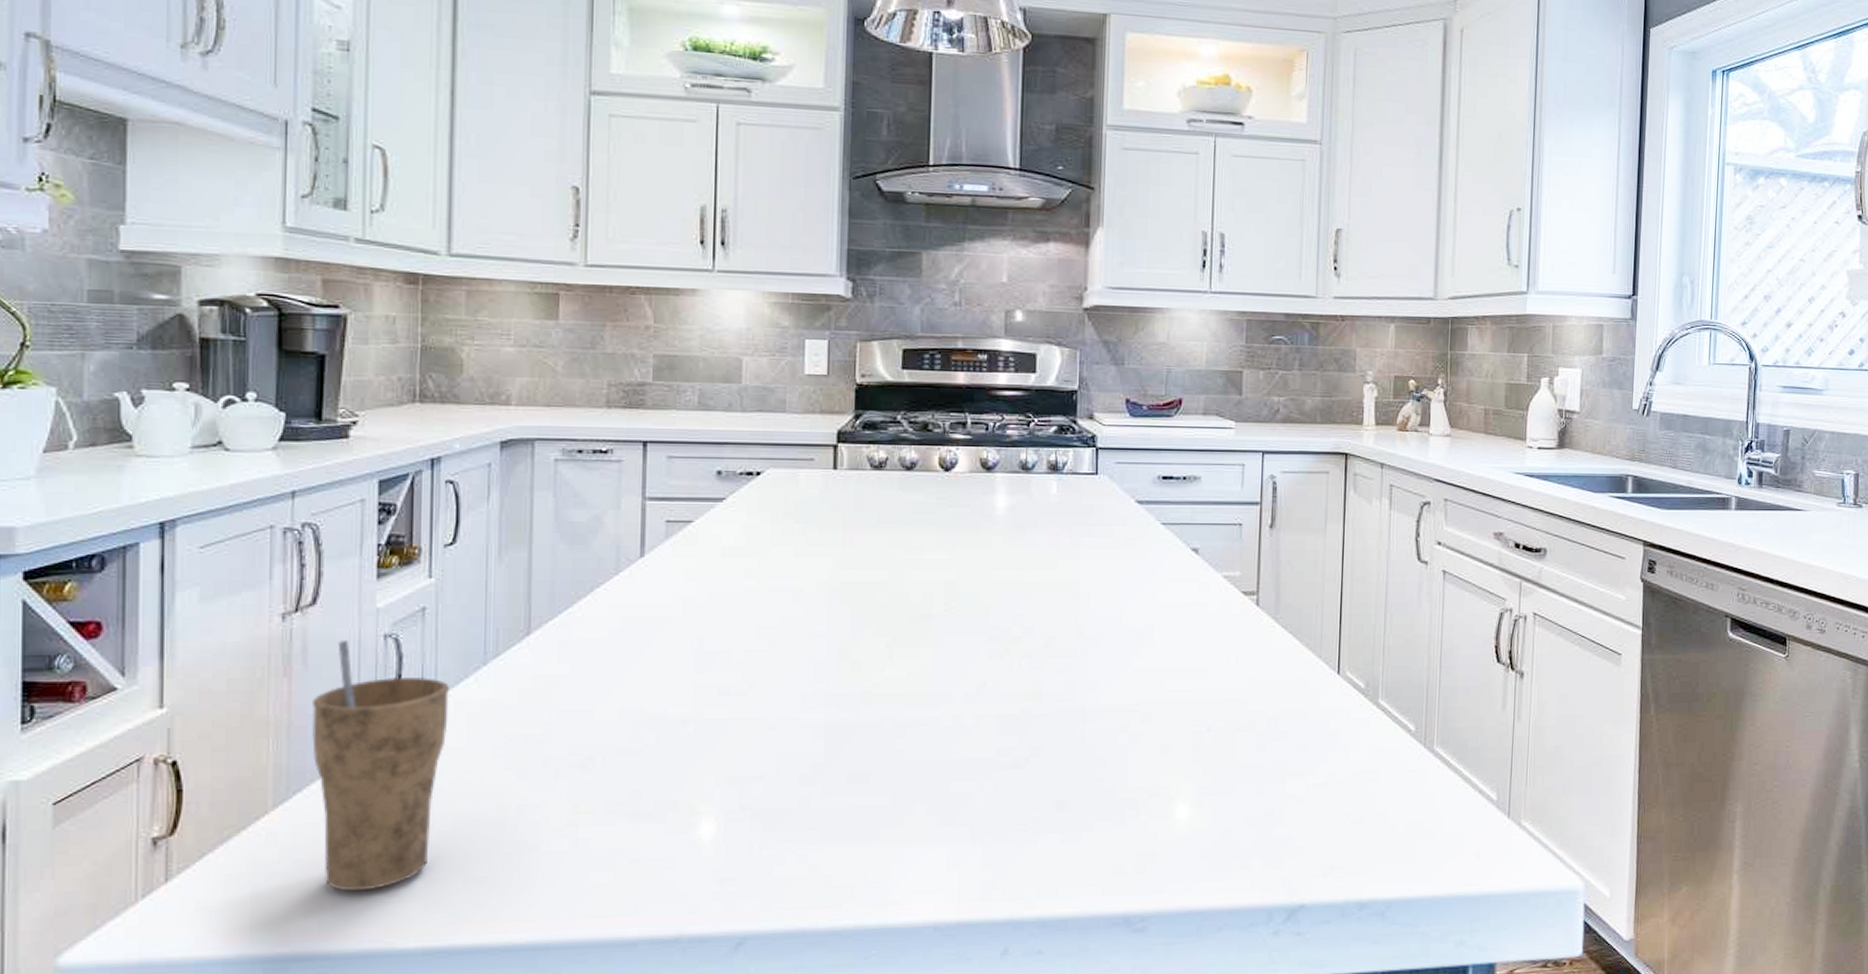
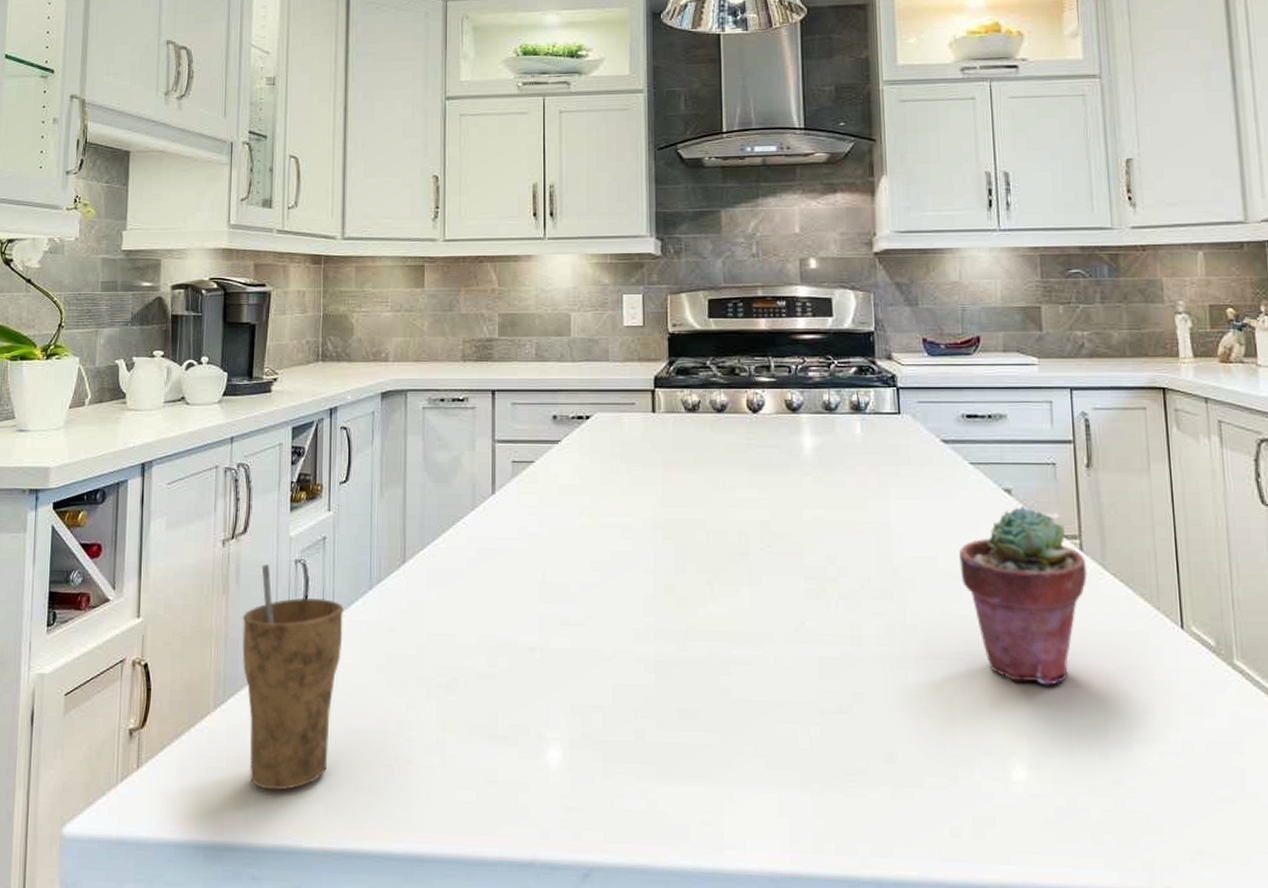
potted succulent: none [1143,564,1261,731] -> present [959,505,1087,686]

